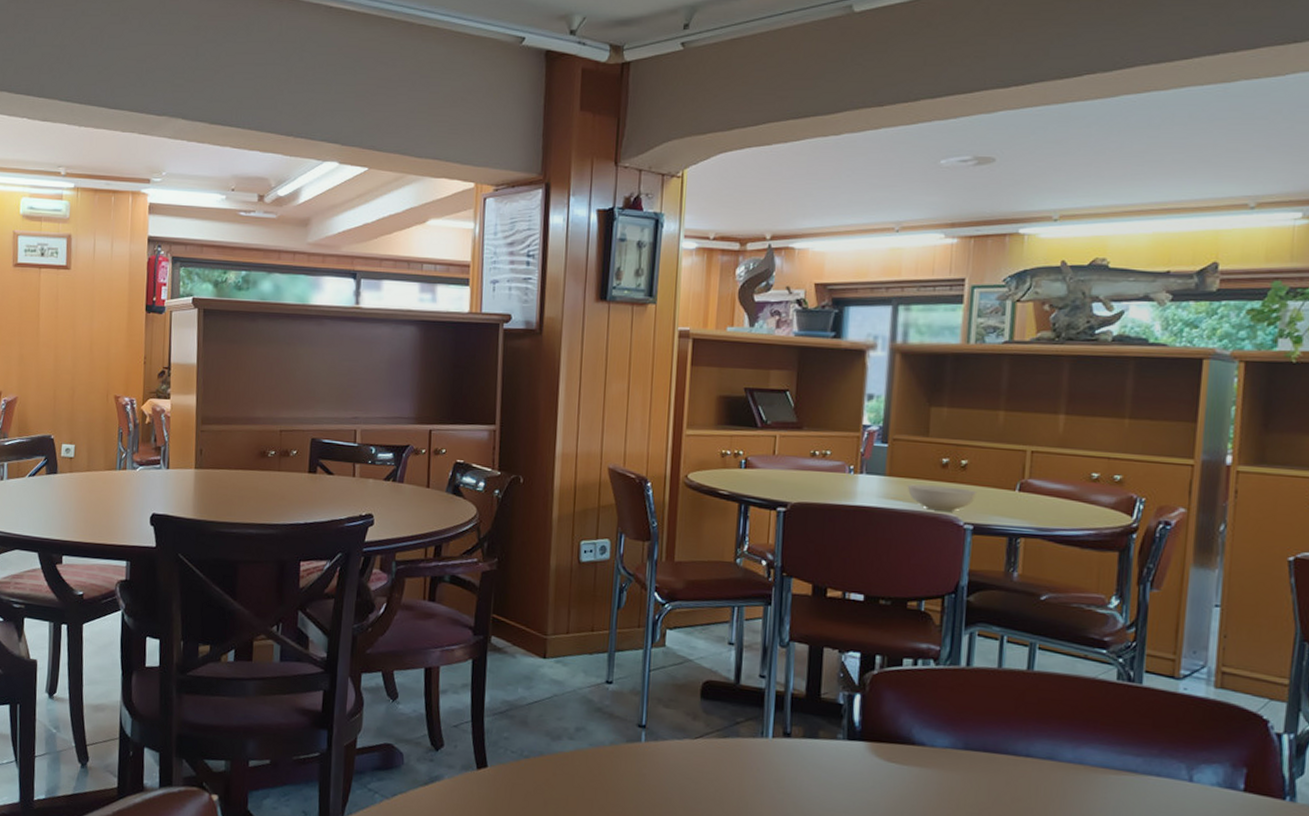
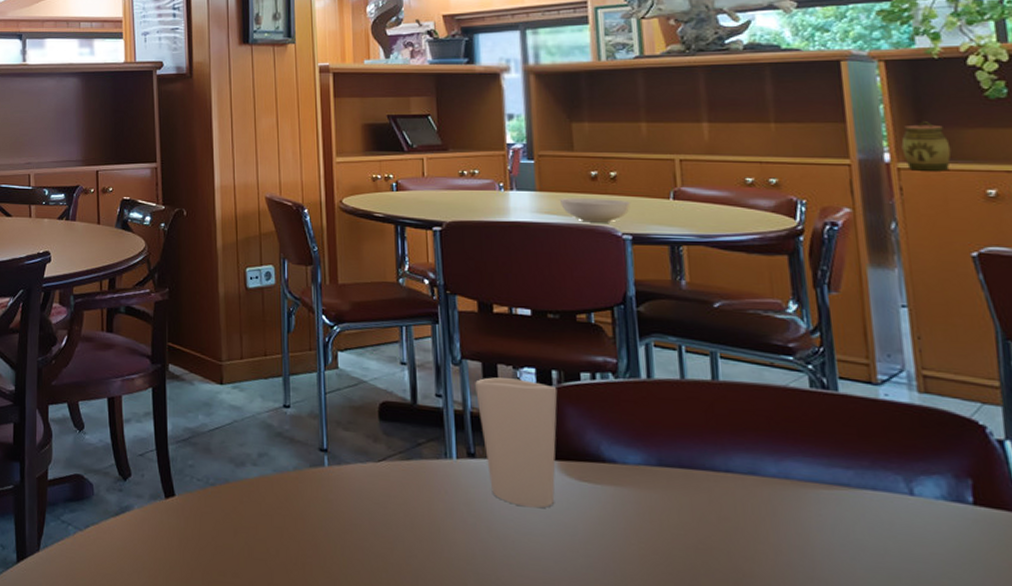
cup: none [799,660,879,787] -> present [475,377,558,509]
decorative jar: none [1244,426,1290,476] -> present [901,121,951,171]

